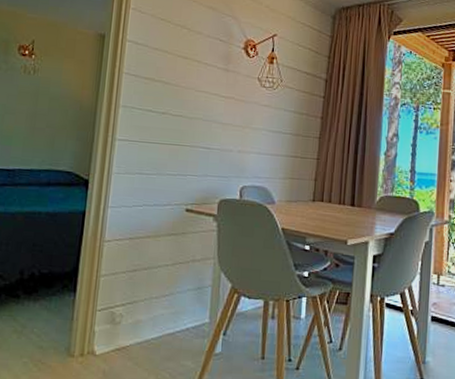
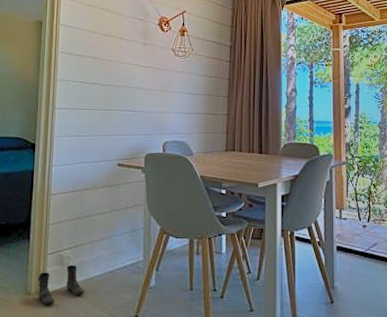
boots: none [82,324,139,370] -> present [37,265,85,305]

